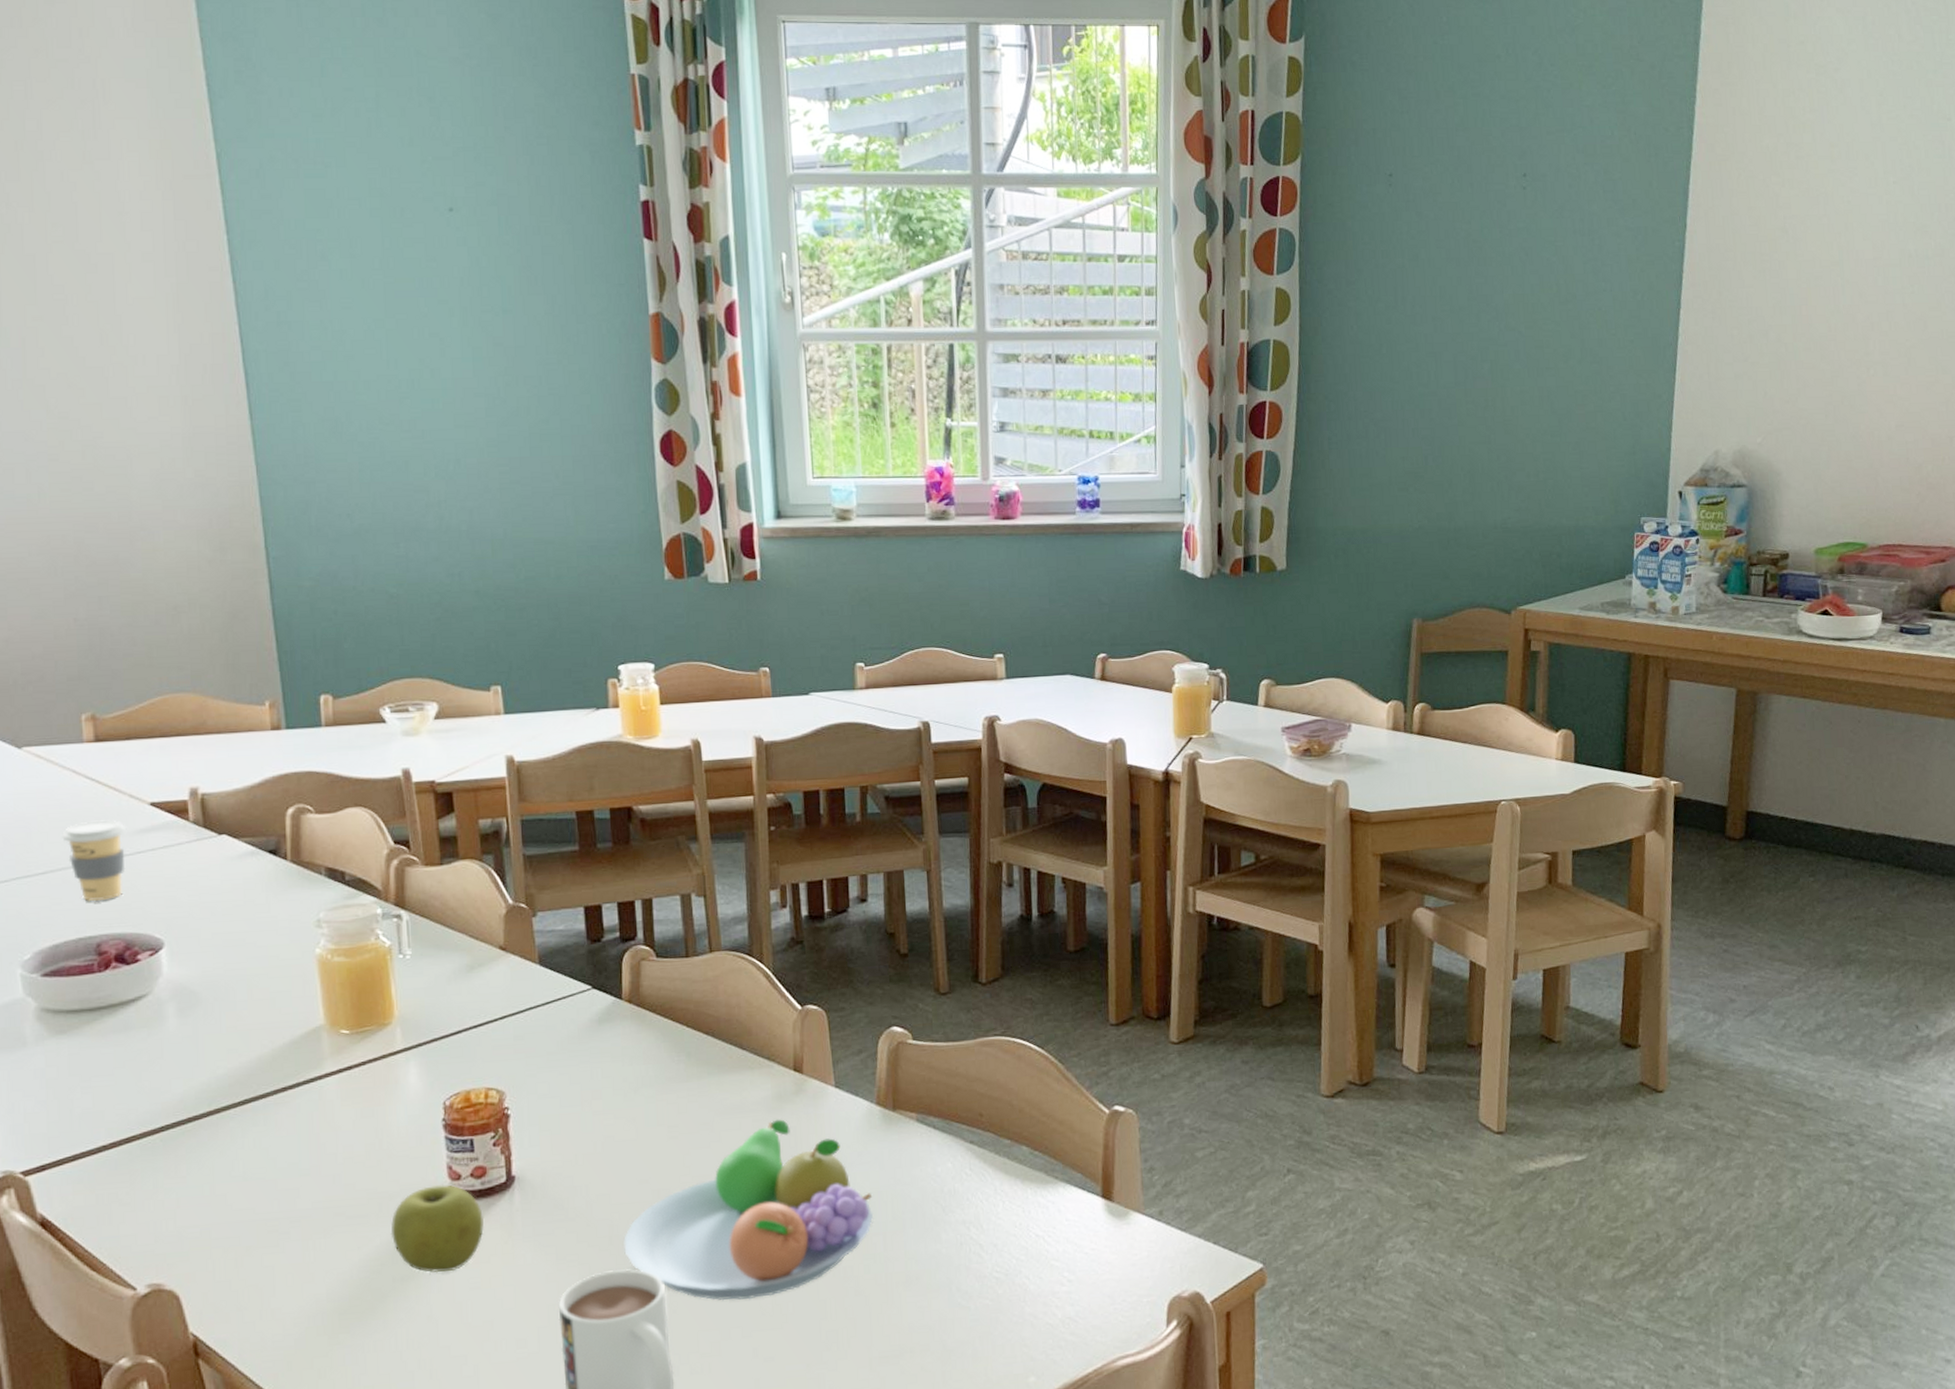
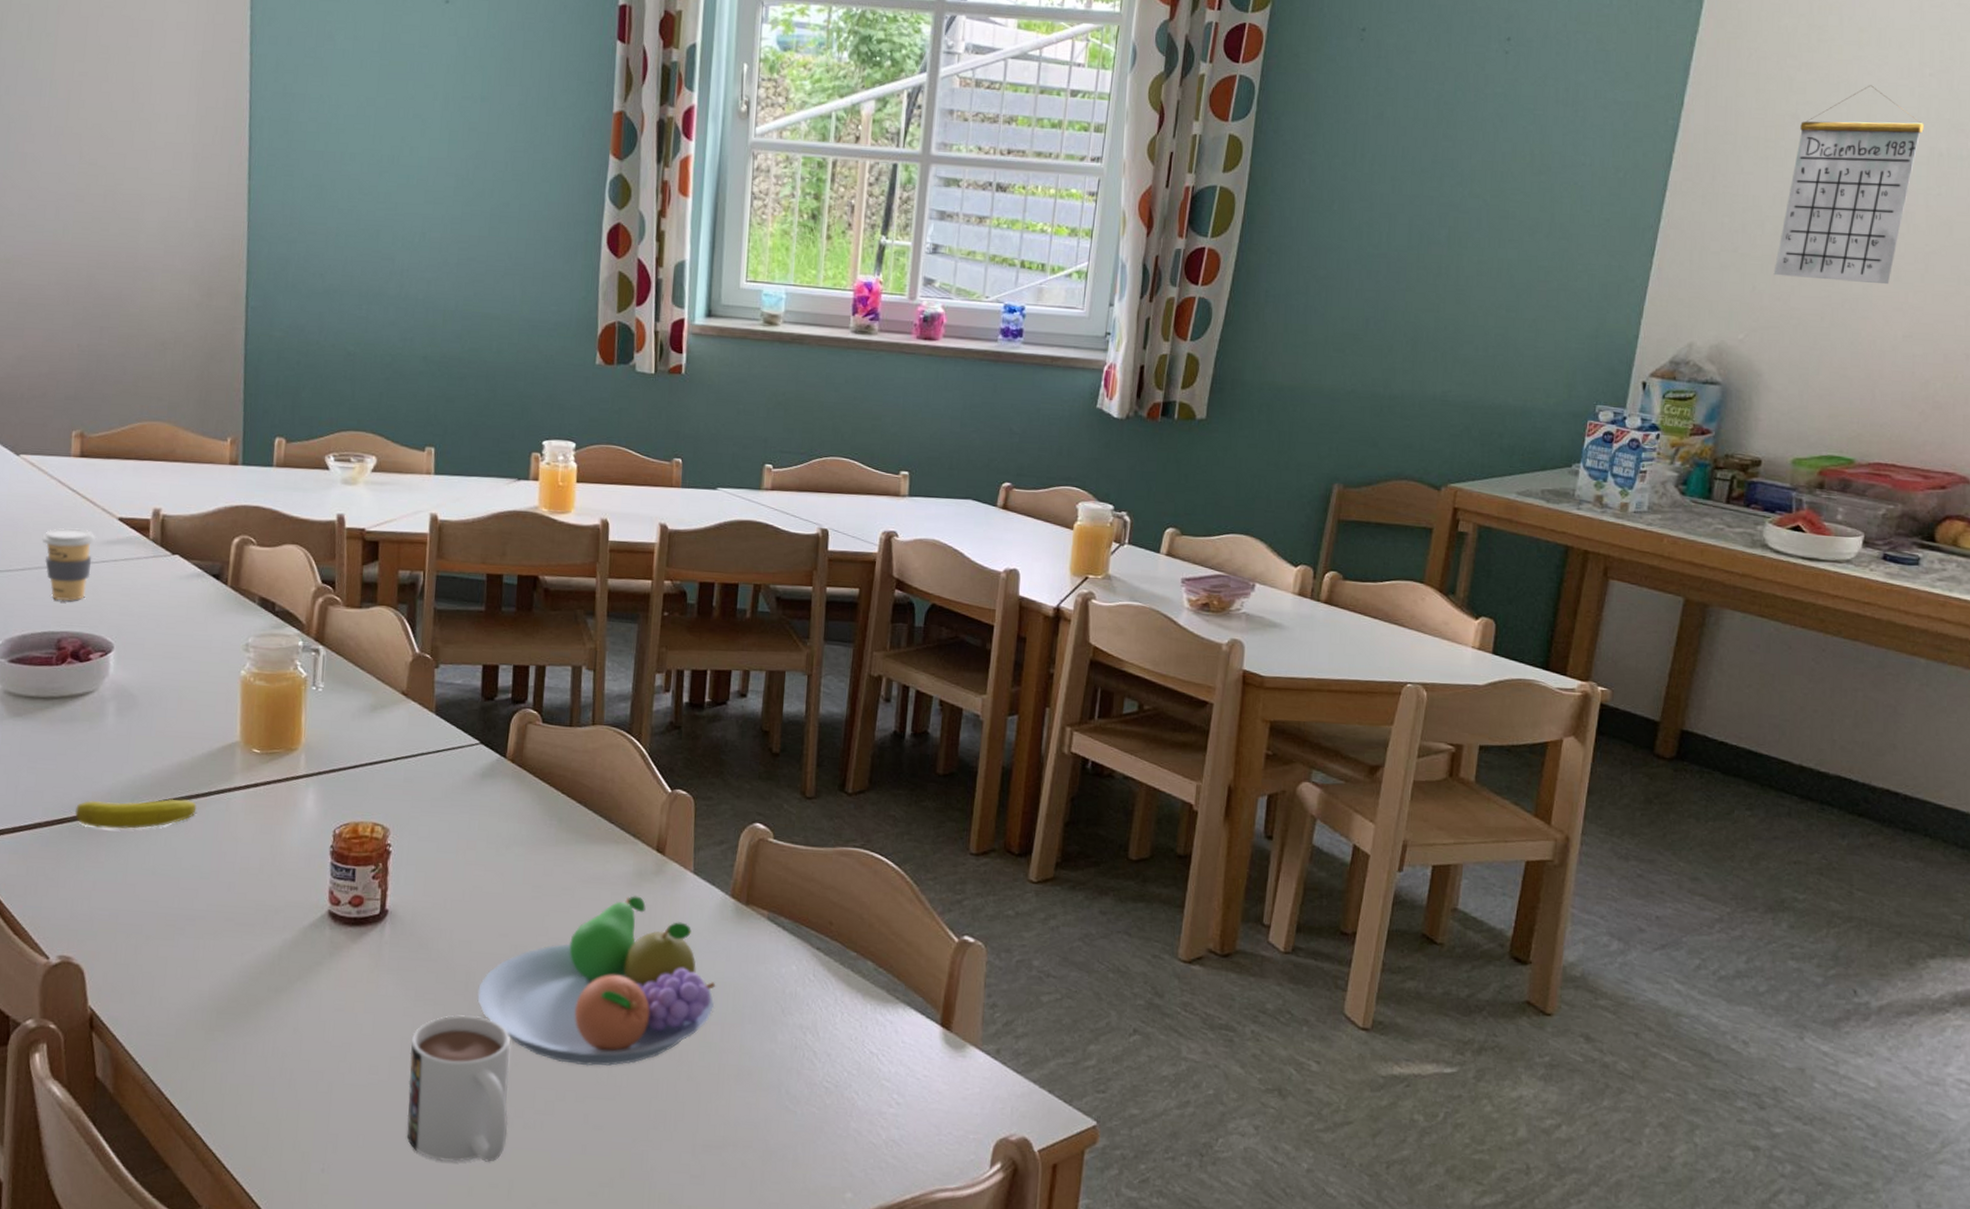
banana: none [145,1095,285,1141] -> present [75,798,197,829]
apple: present [390,1185,485,1273] -> none [271,906,356,991]
calendar: none [1780,196,1894,380] -> present [1773,85,1924,285]

